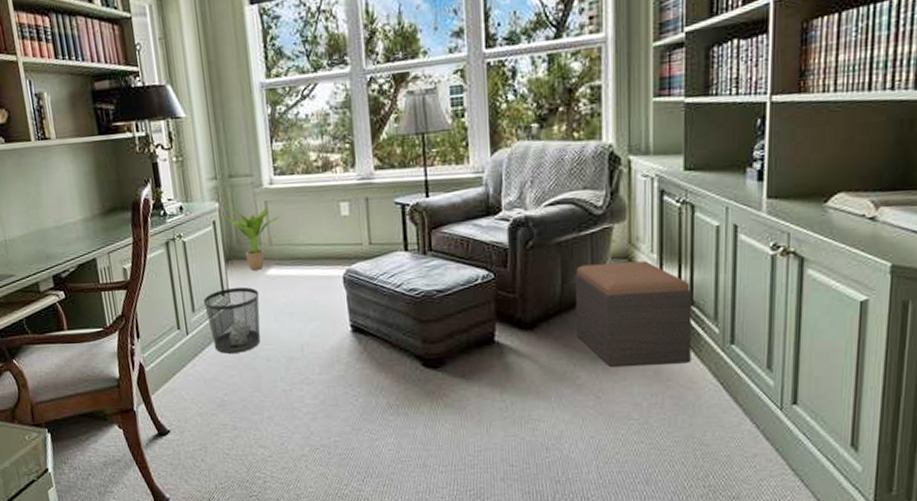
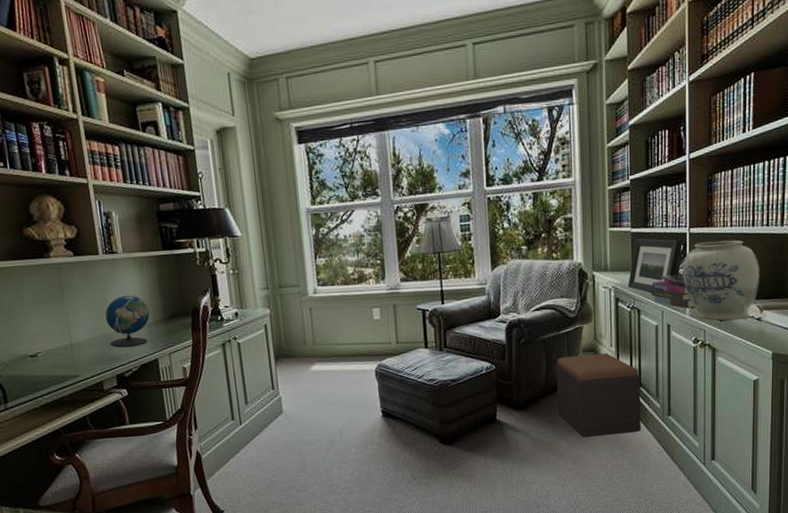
globe: none [39,186,87,245] -> present [105,295,150,348]
waste bin: present [204,287,261,354] -> none [256,381,305,440]
potted plant: present [225,206,281,270] -> none [275,312,324,367]
picture frame: none [677,110,758,184] -> present [627,238,681,293]
books: none [712,157,777,205] -> present [651,273,696,309]
vase: none [758,110,878,221] -> present [683,240,761,321]

